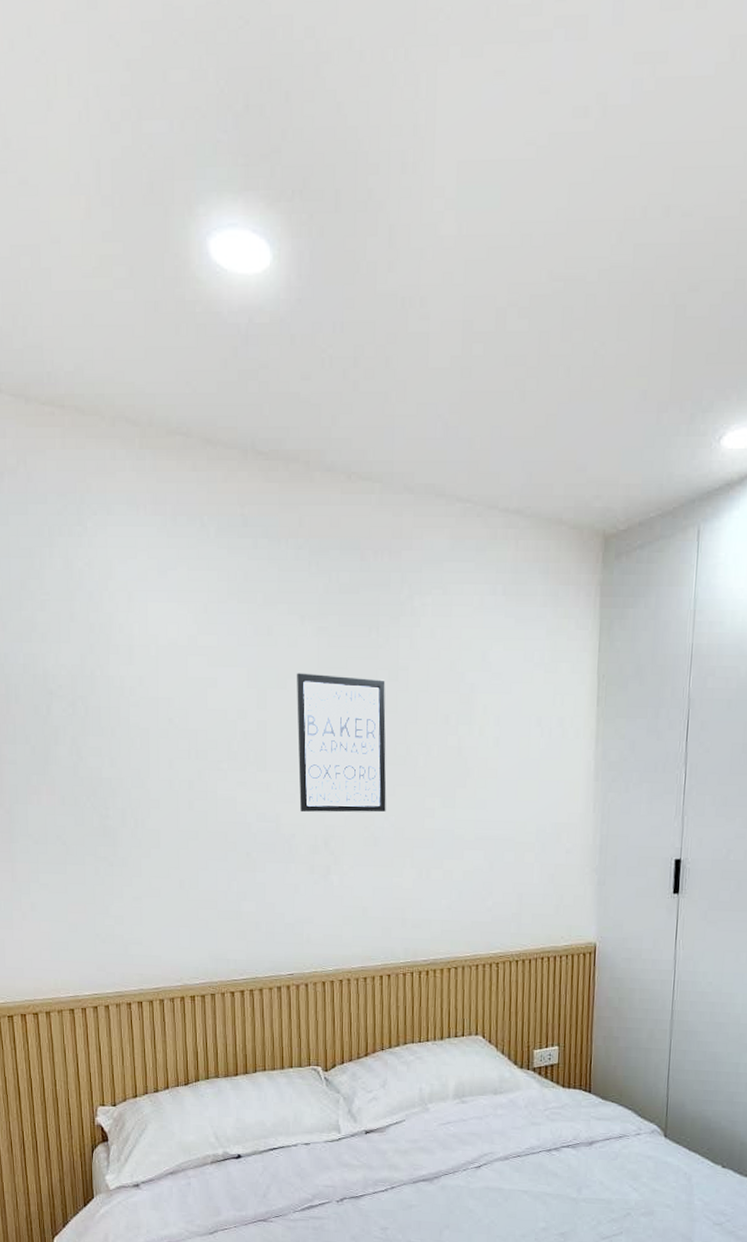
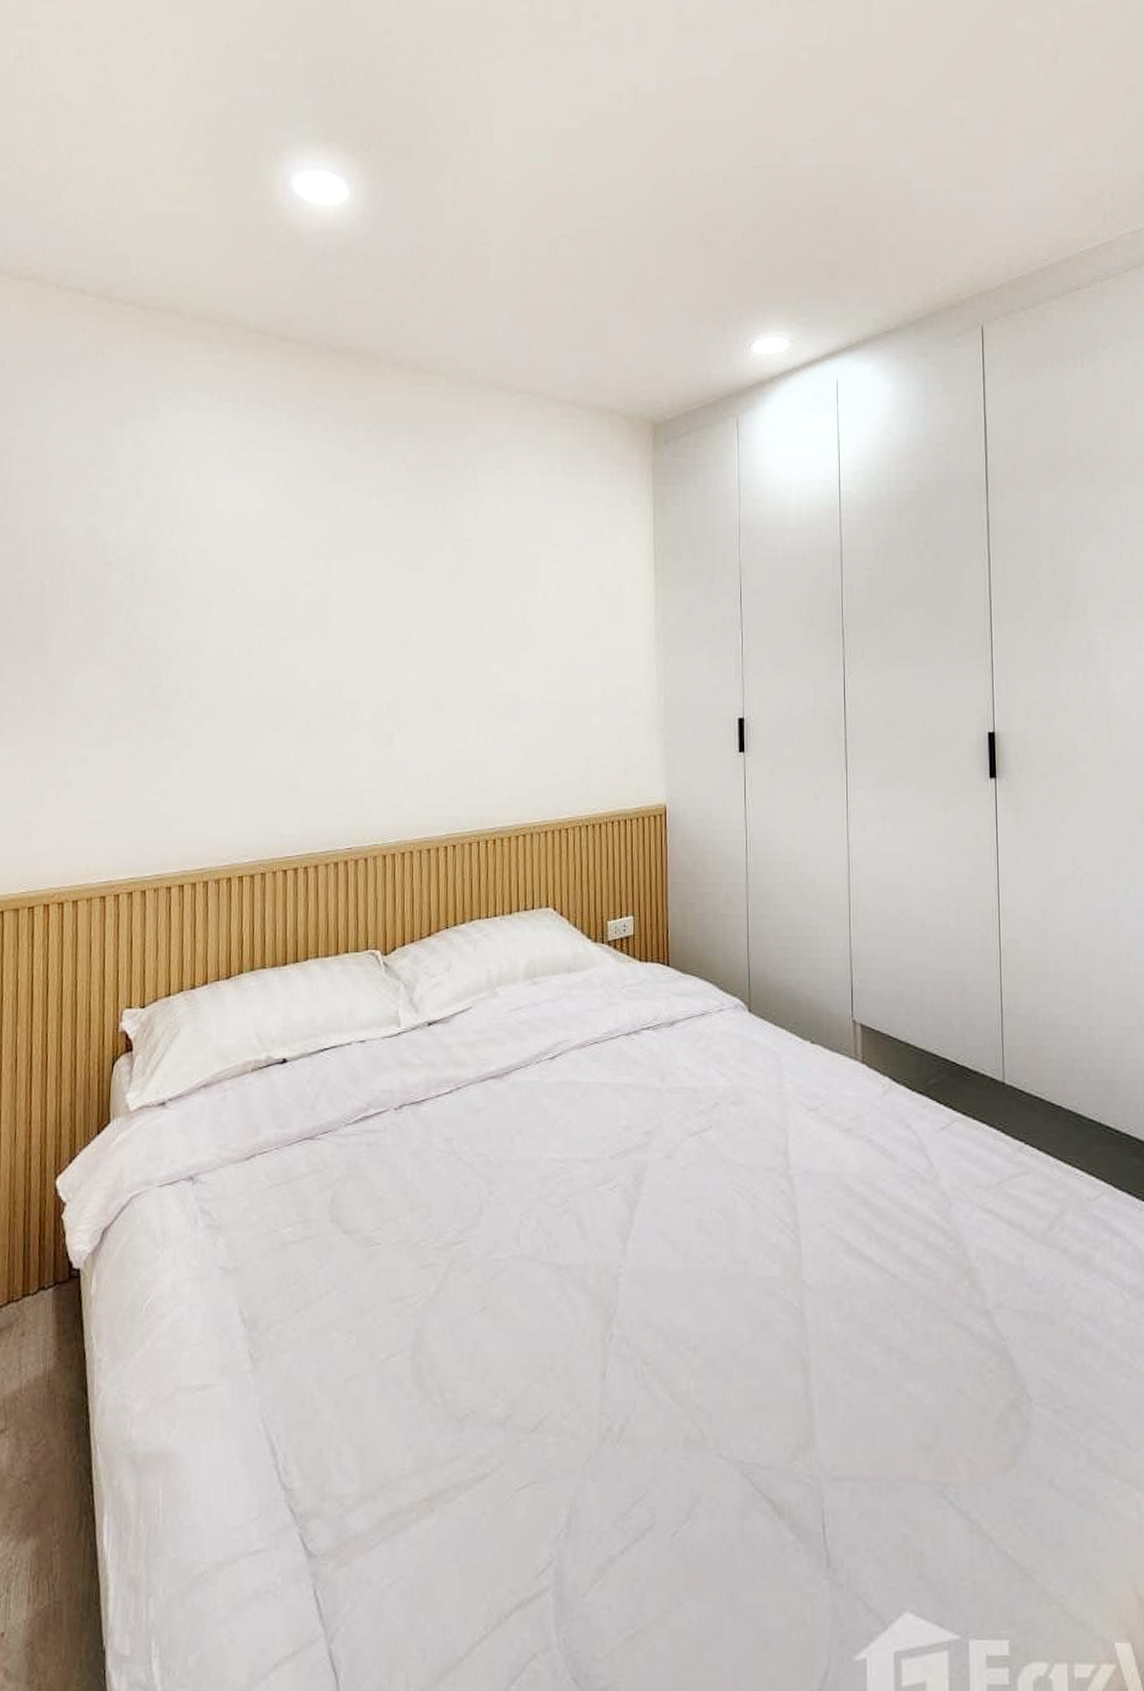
wall art: present [297,673,387,813] -> none [362,544,452,679]

